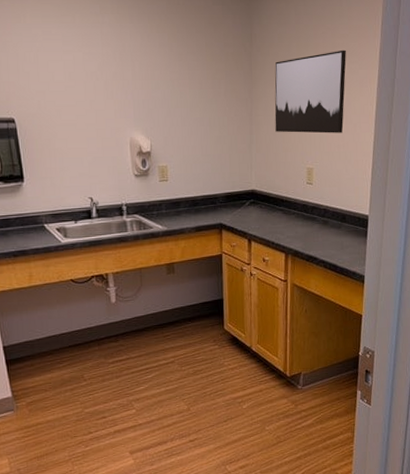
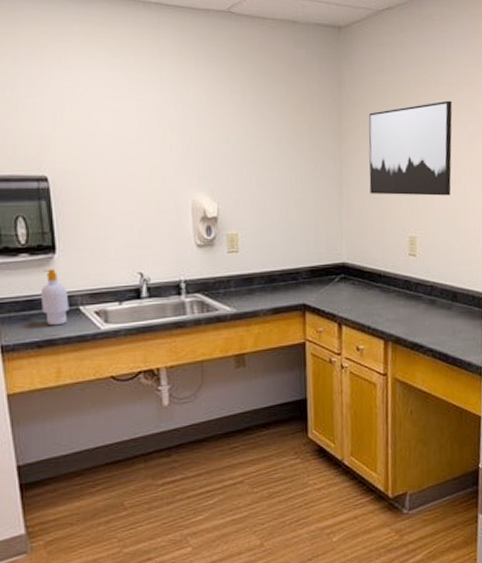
soap bottle: none [13,194,37,240] -> present [40,269,69,326]

